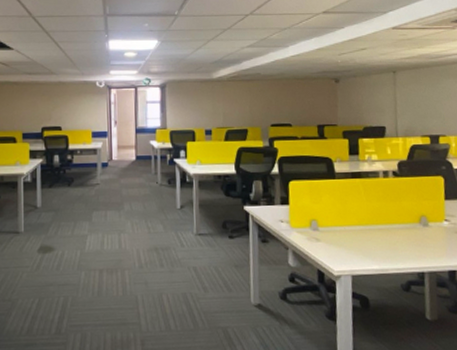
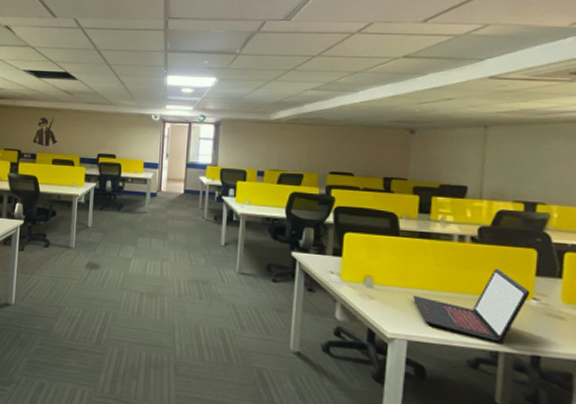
laptop: none [352,197,443,266] -> present [413,268,530,345]

